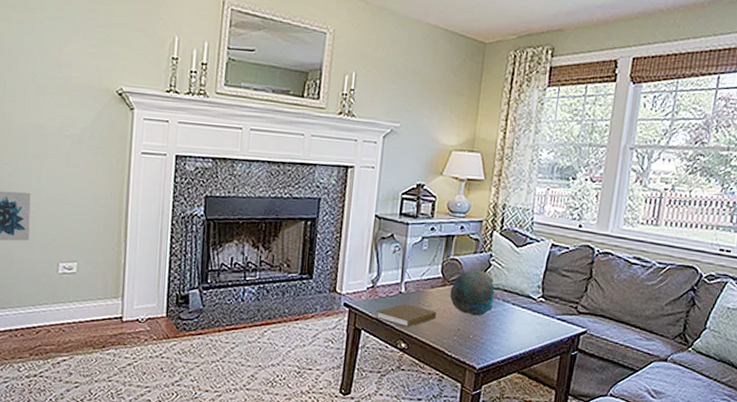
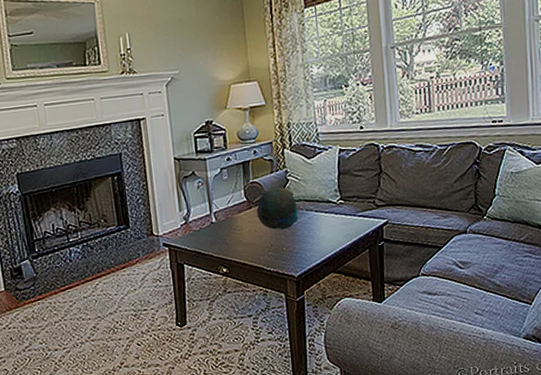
book: present [376,303,437,327] -> none [194,232,249,254]

